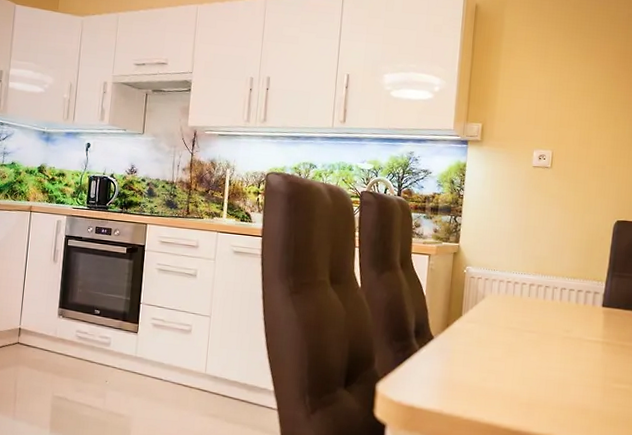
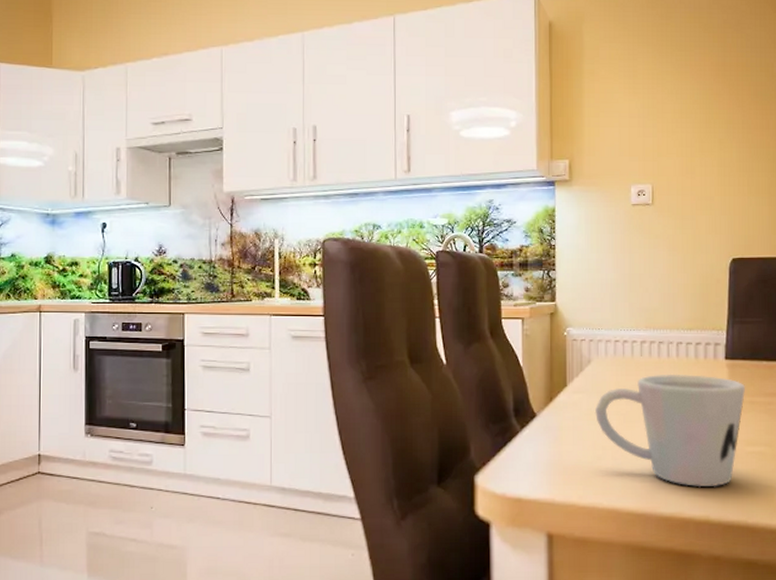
mug: none [484,314,618,416] -> present [594,373,745,488]

